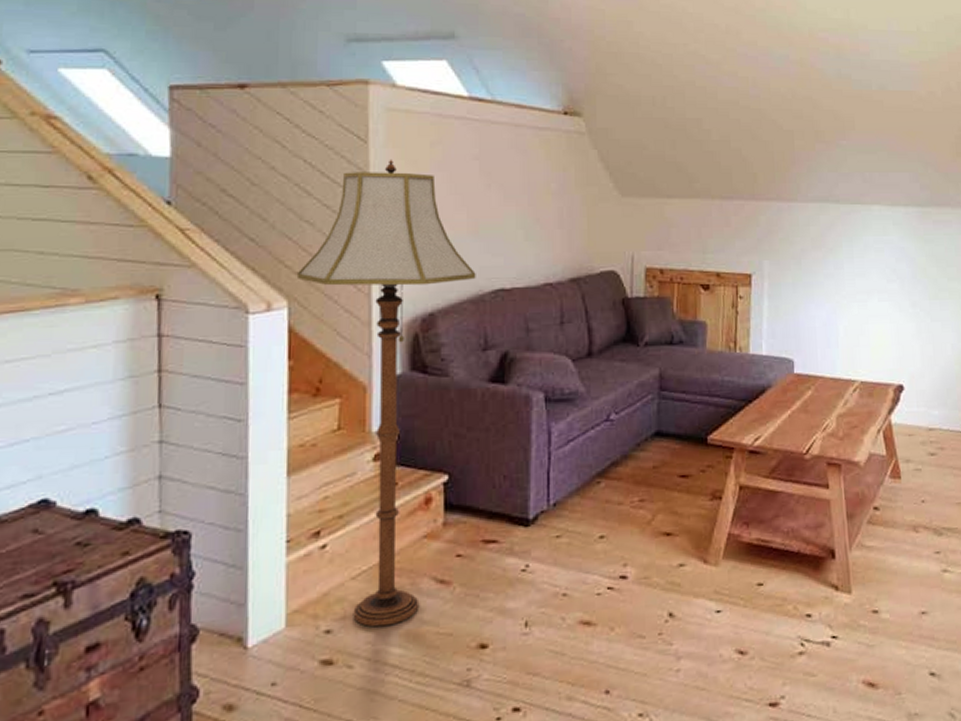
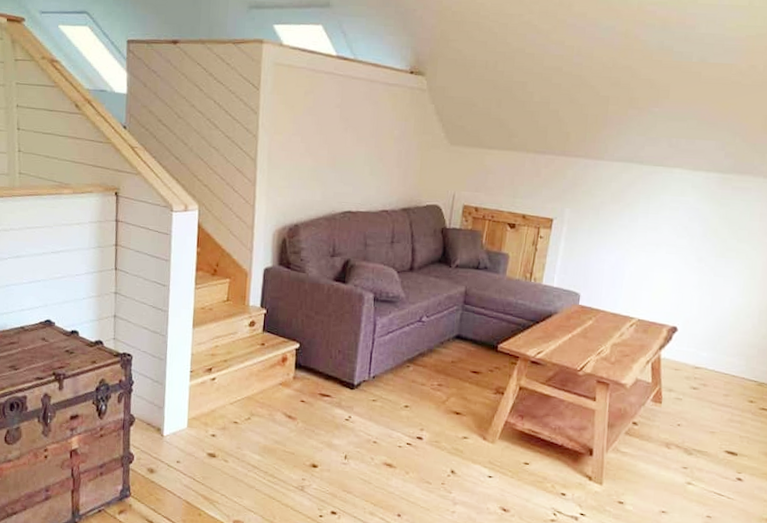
floor lamp: present [296,159,476,627] -> none [205,103,331,440]

